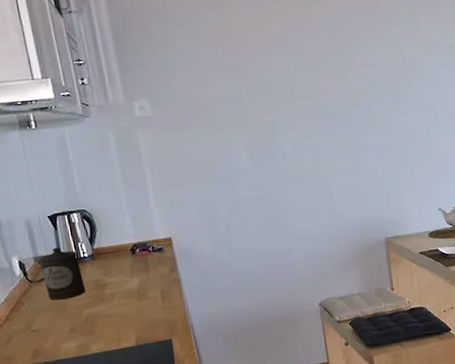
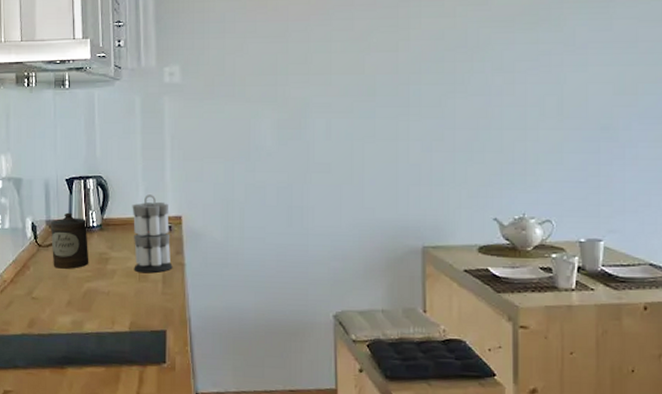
spice rack: none [121,221,170,293] -> present [132,195,173,274]

